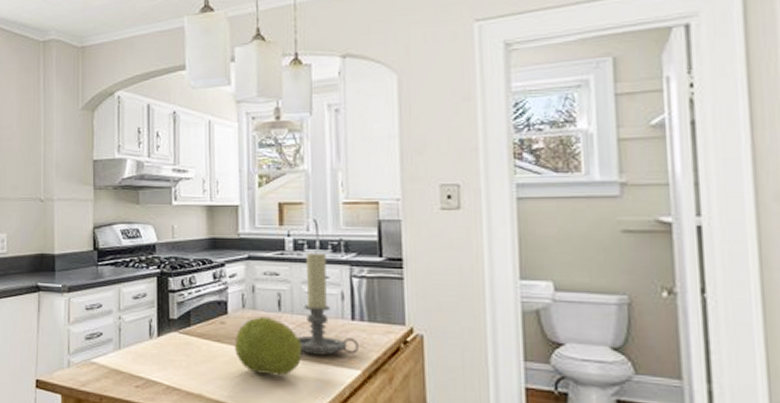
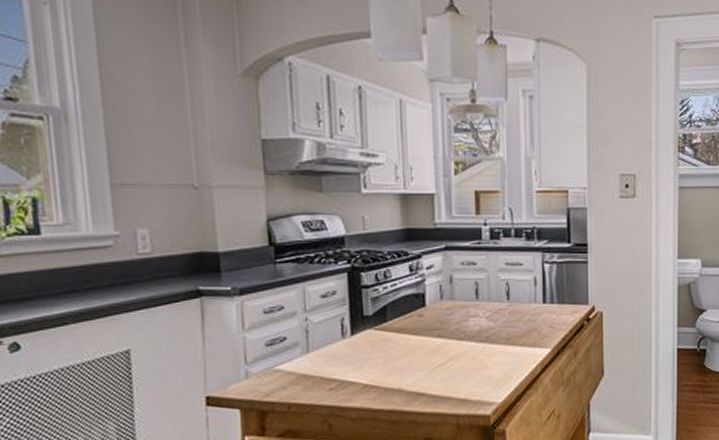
fruit: present [234,317,303,376] -> none [432,306,499,362]
candle holder: present [298,251,360,356] -> none [494,239,550,339]

